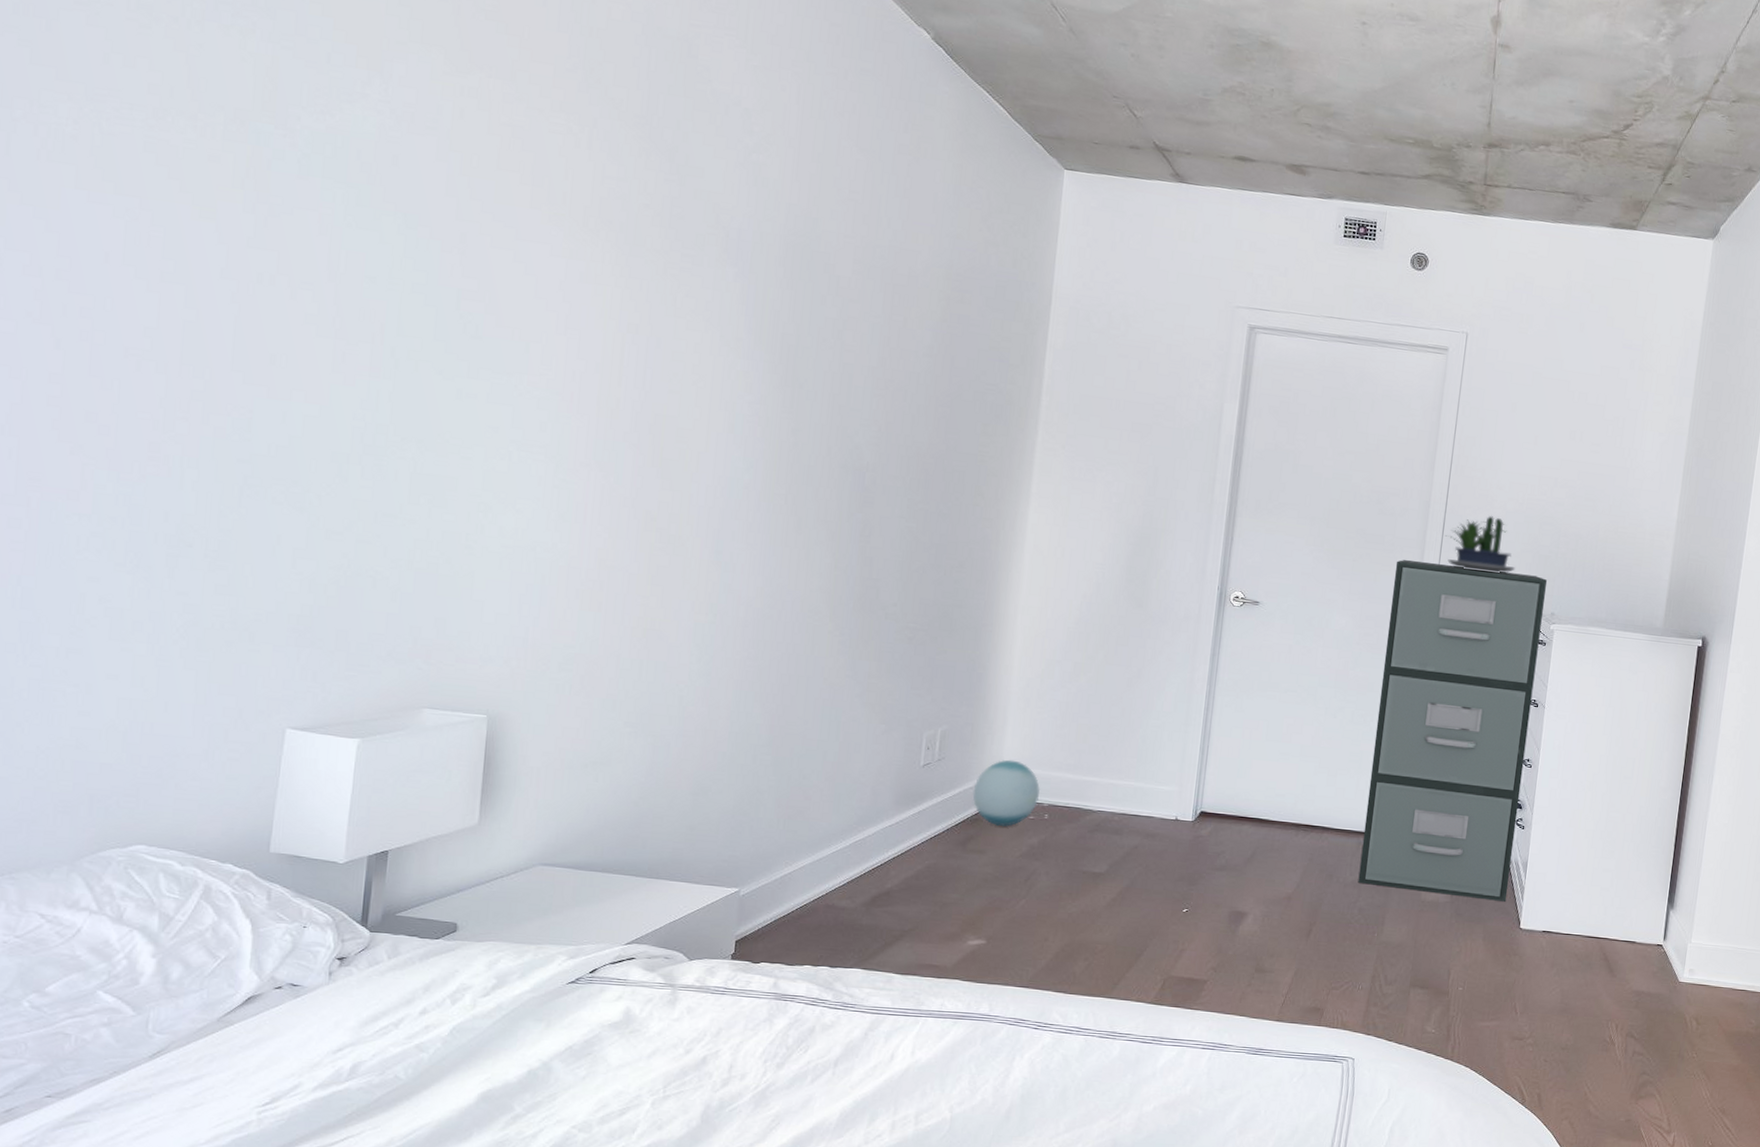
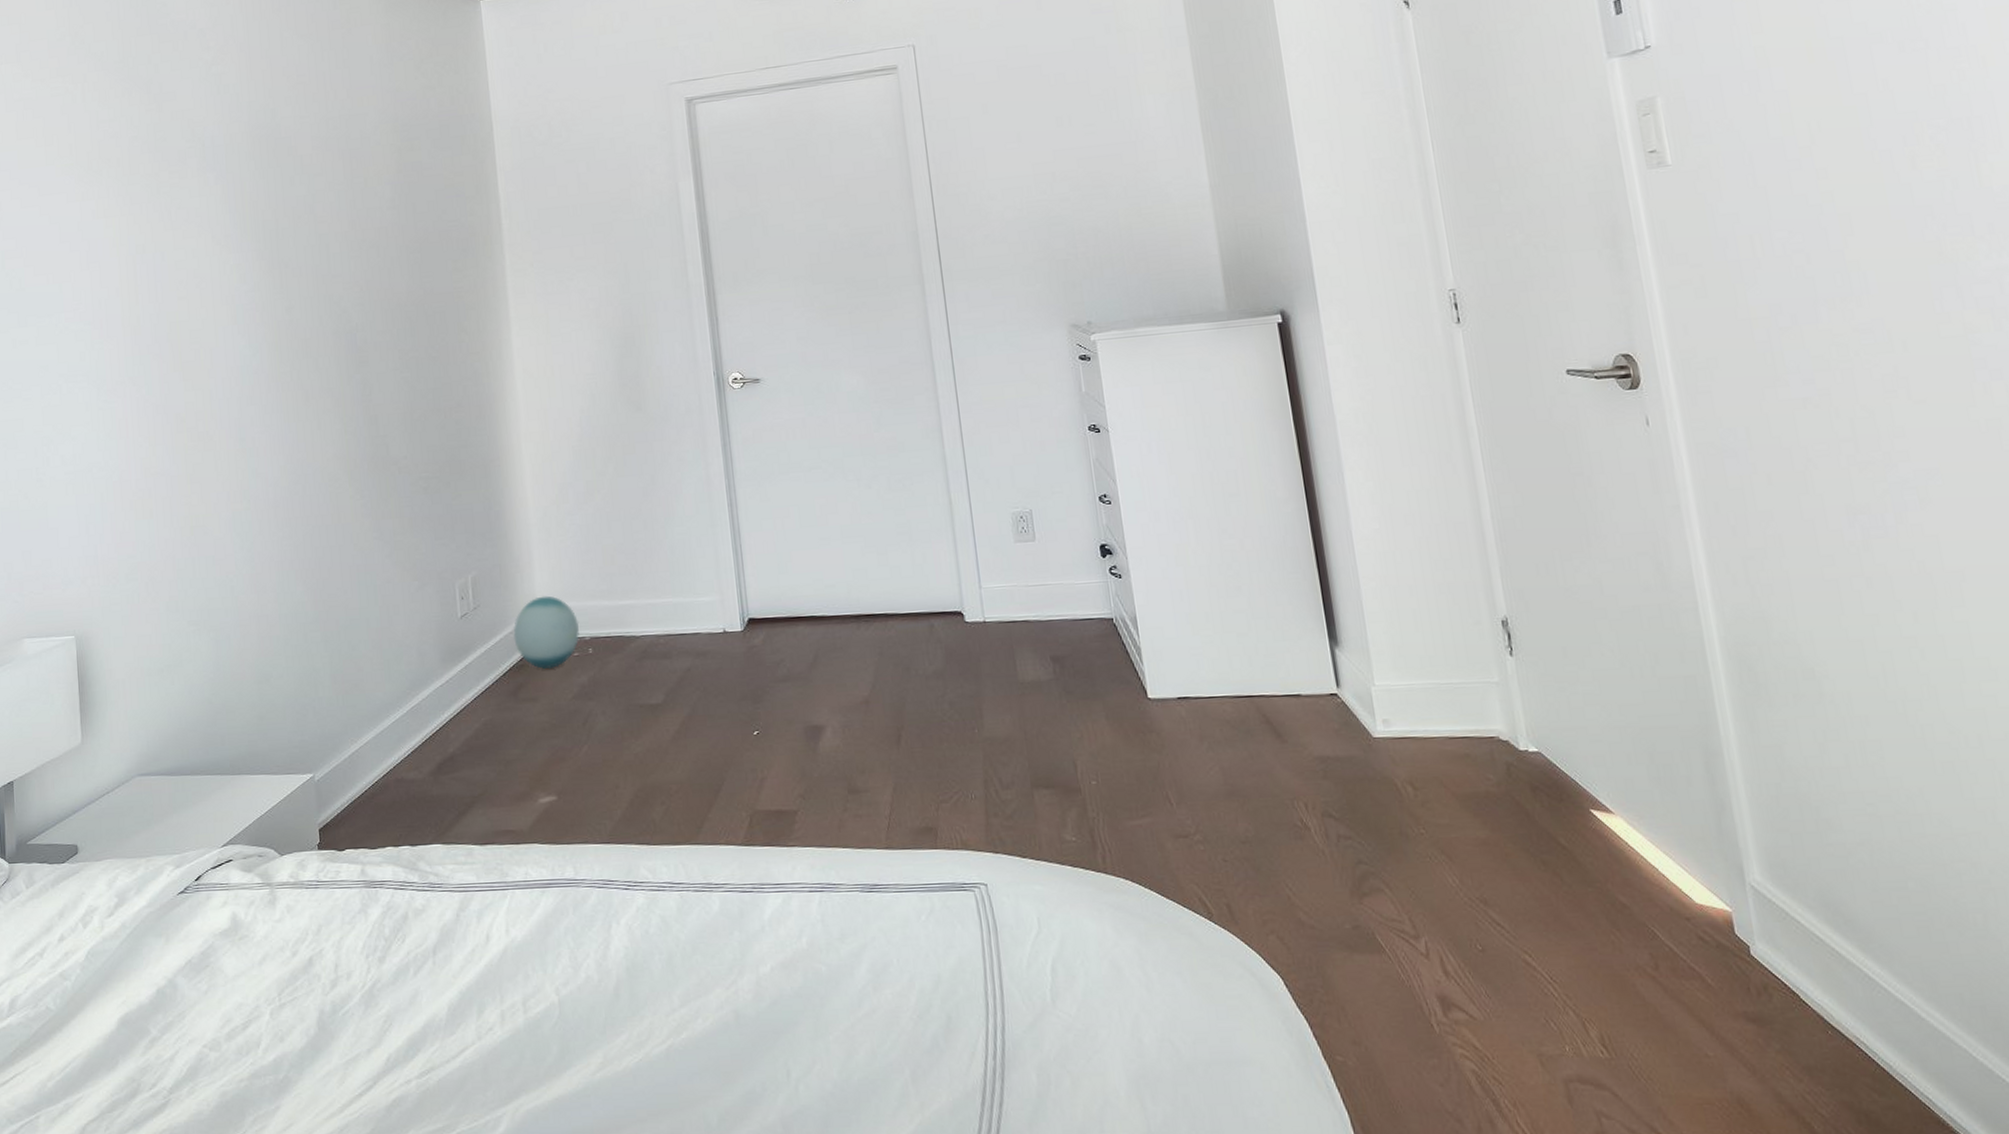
filing cabinet: present [1358,559,1548,902] -> none [896,284,1123,673]
potted plant: present [1444,515,1516,573] -> none [943,229,1033,295]

